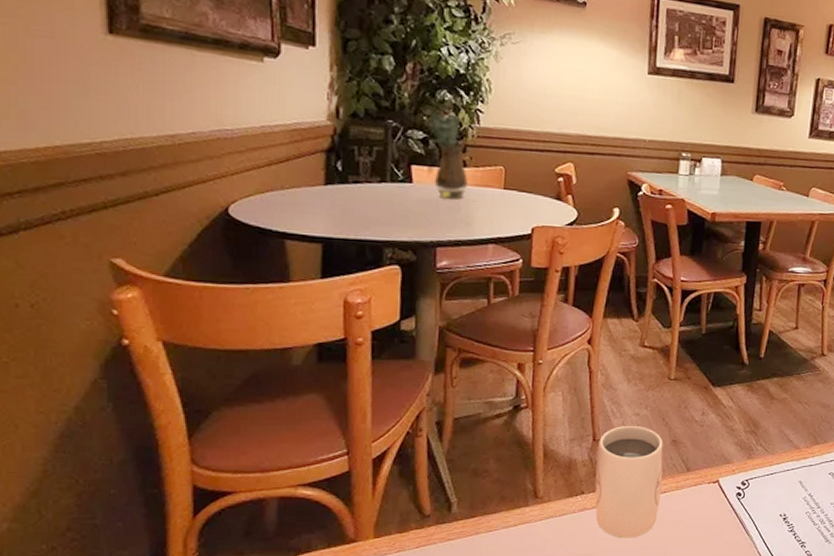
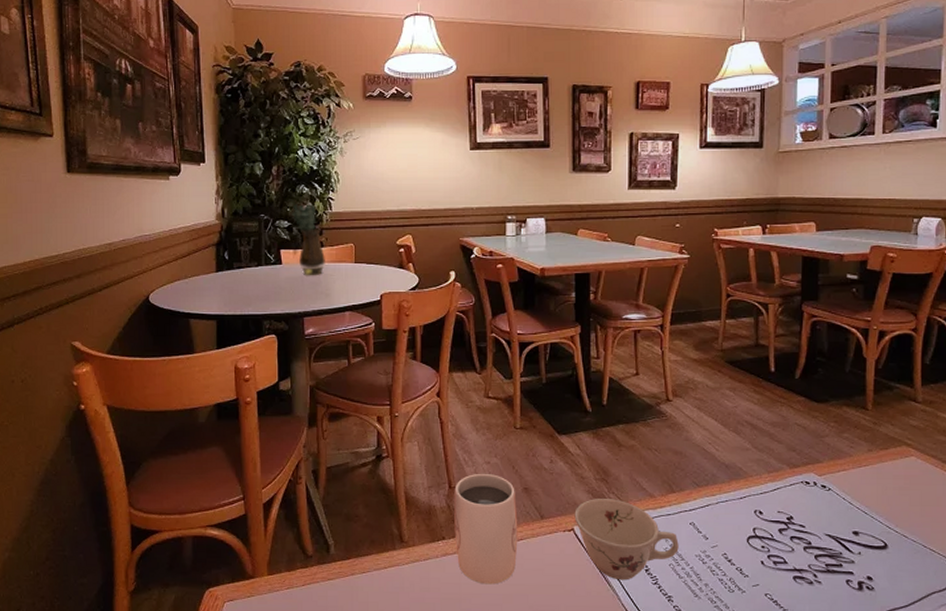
teacup: none [720,451,817,529] -> present [574,499,679,581]

